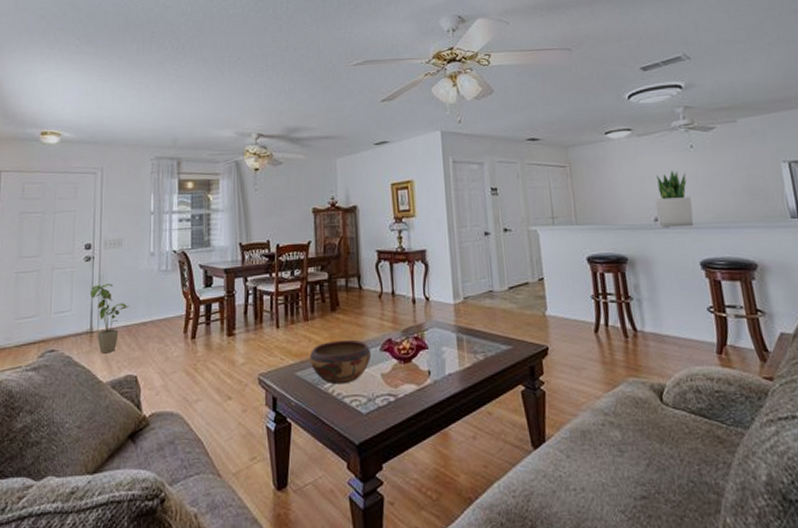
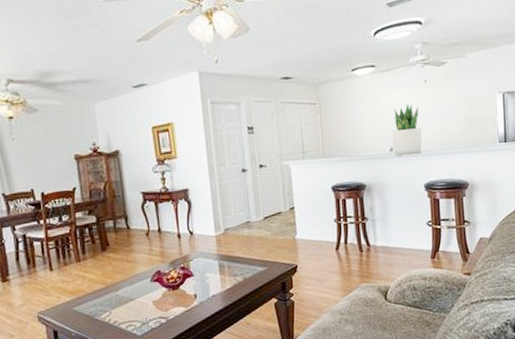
decorative bowl: present [309,339,372,385] -> none [84,274,143,315]

